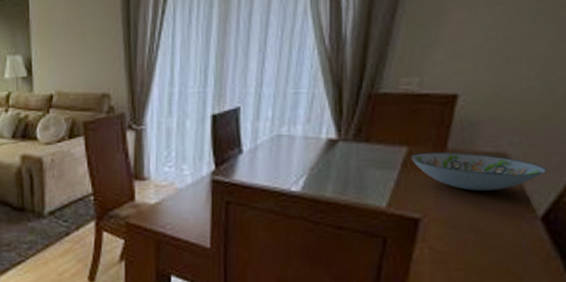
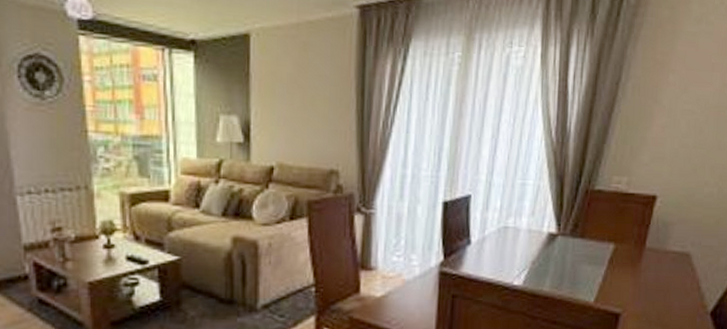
decorative bowl: present [410,152,547,191] -> none [616,249,717,287]

